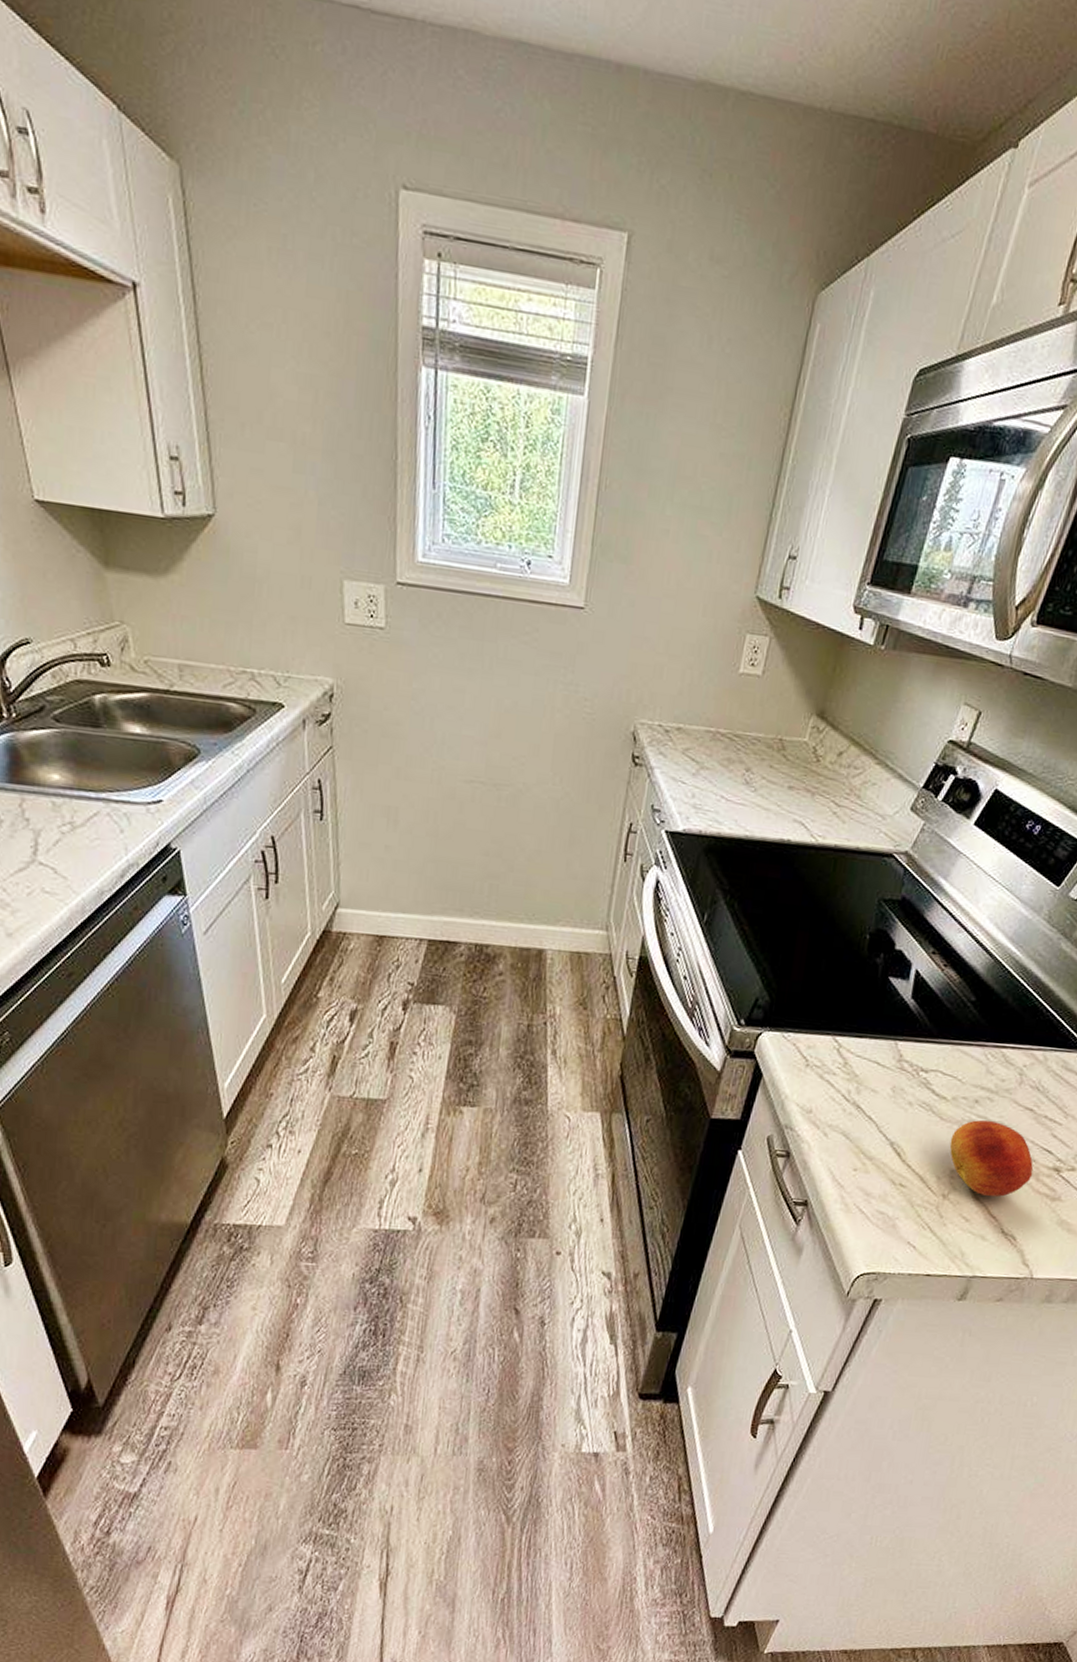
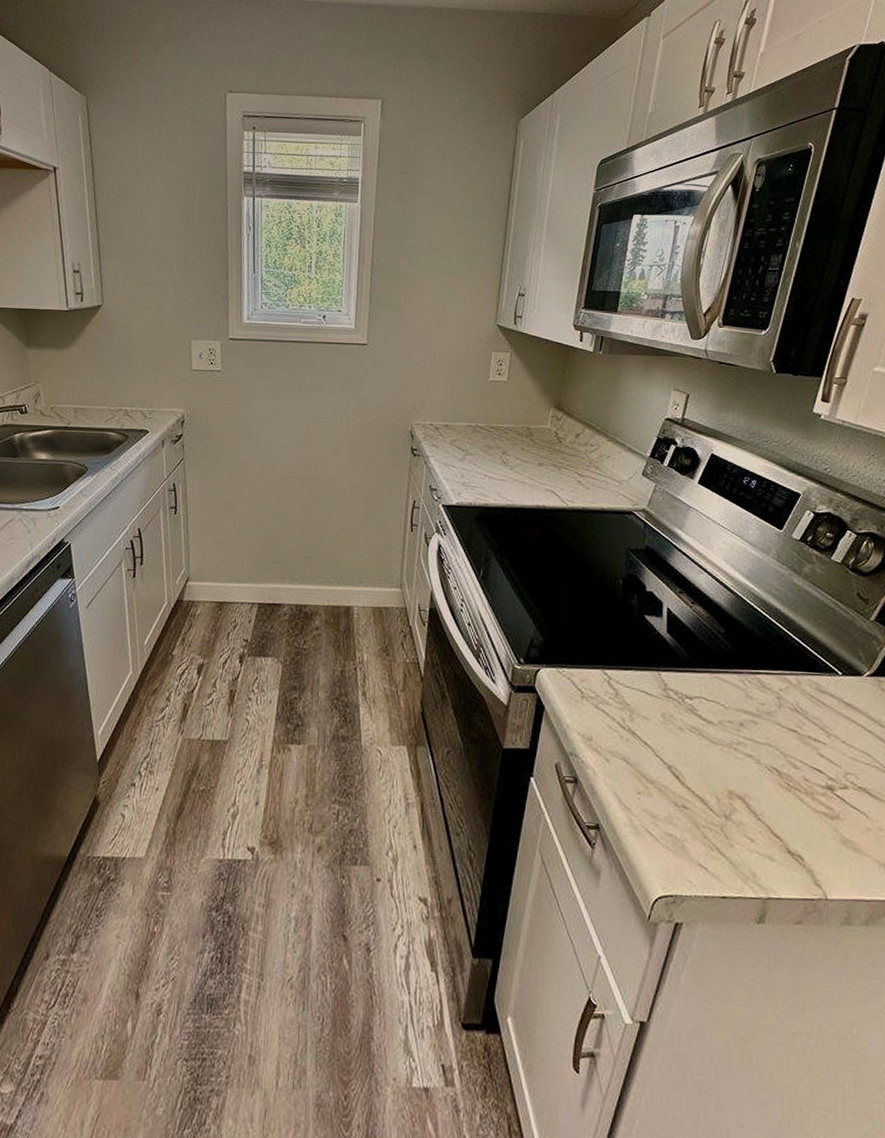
fruit: present [949,1119,1033,1197] -> none [723,741,808,816]

